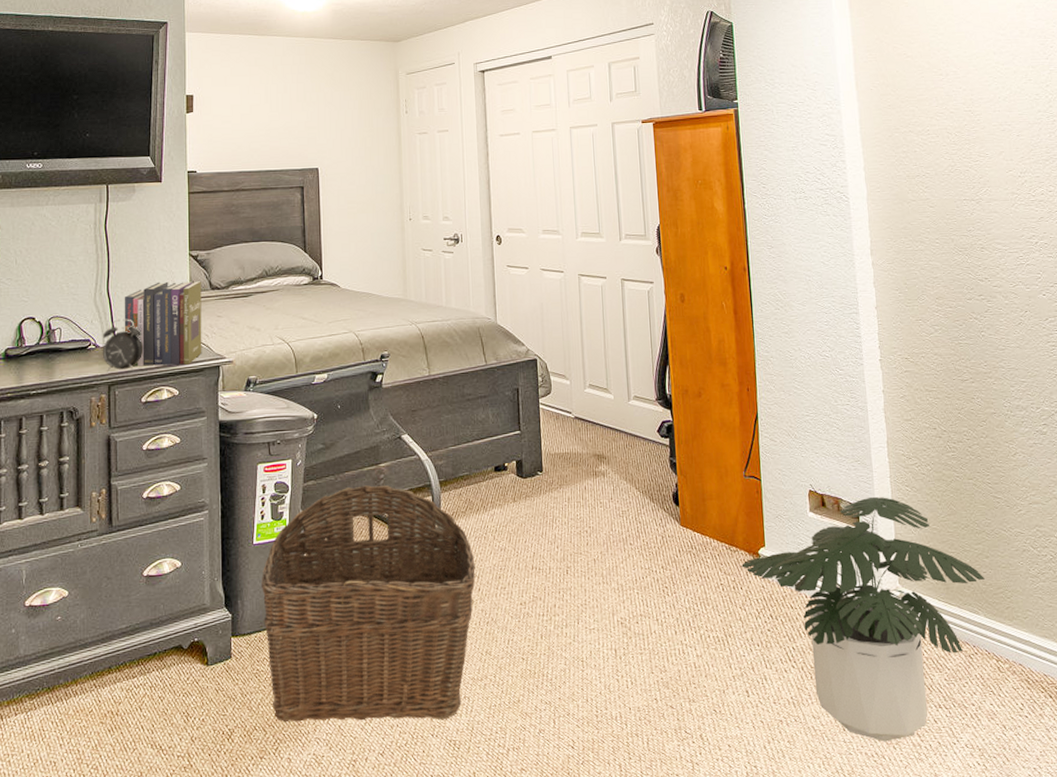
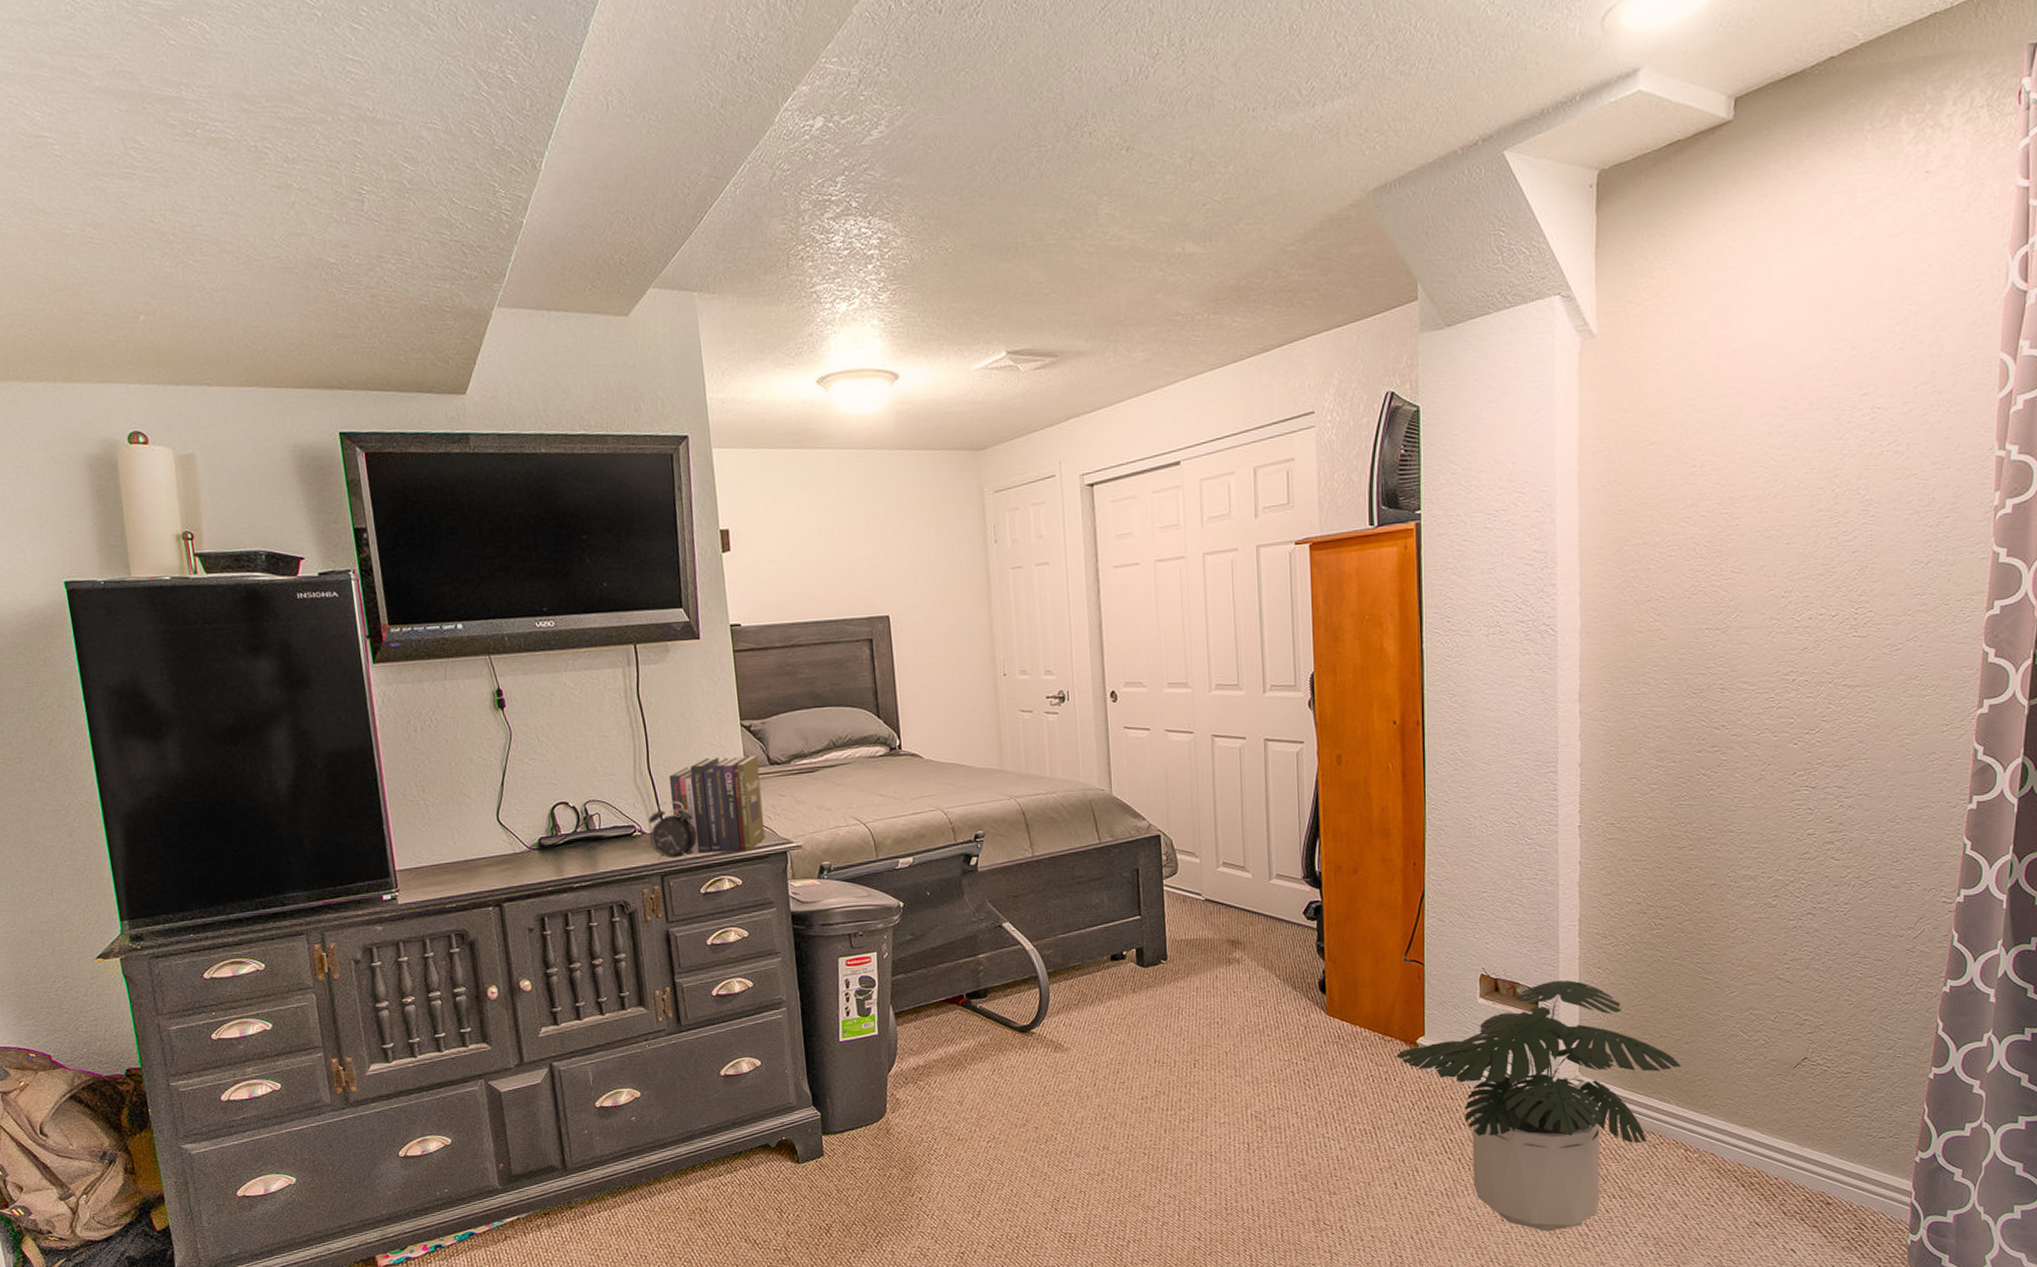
wicker basket: present [262,485,476,723] -> none [851,978,1091,1218]

